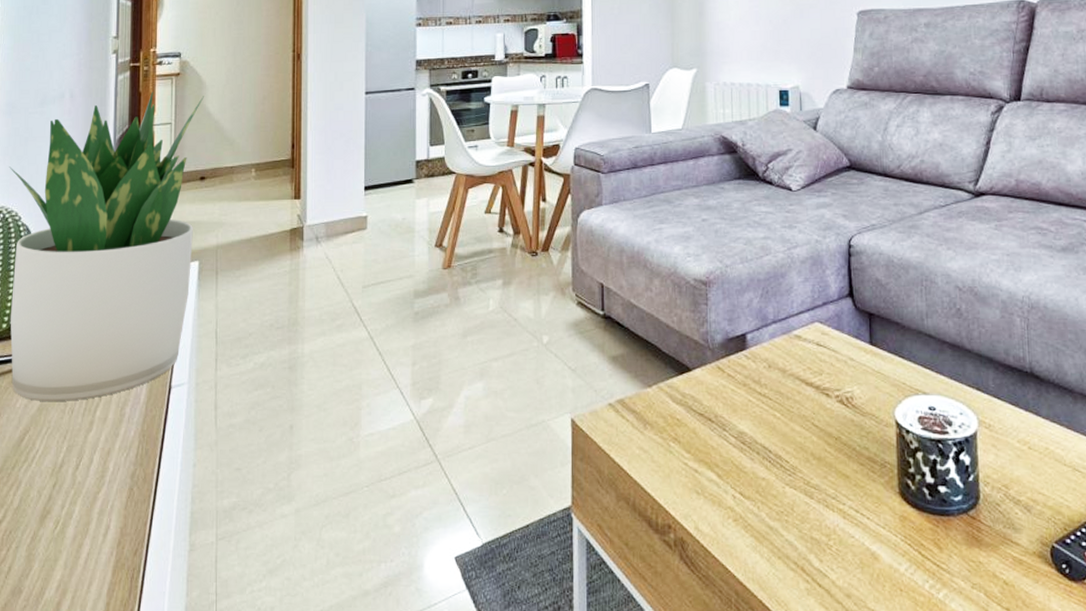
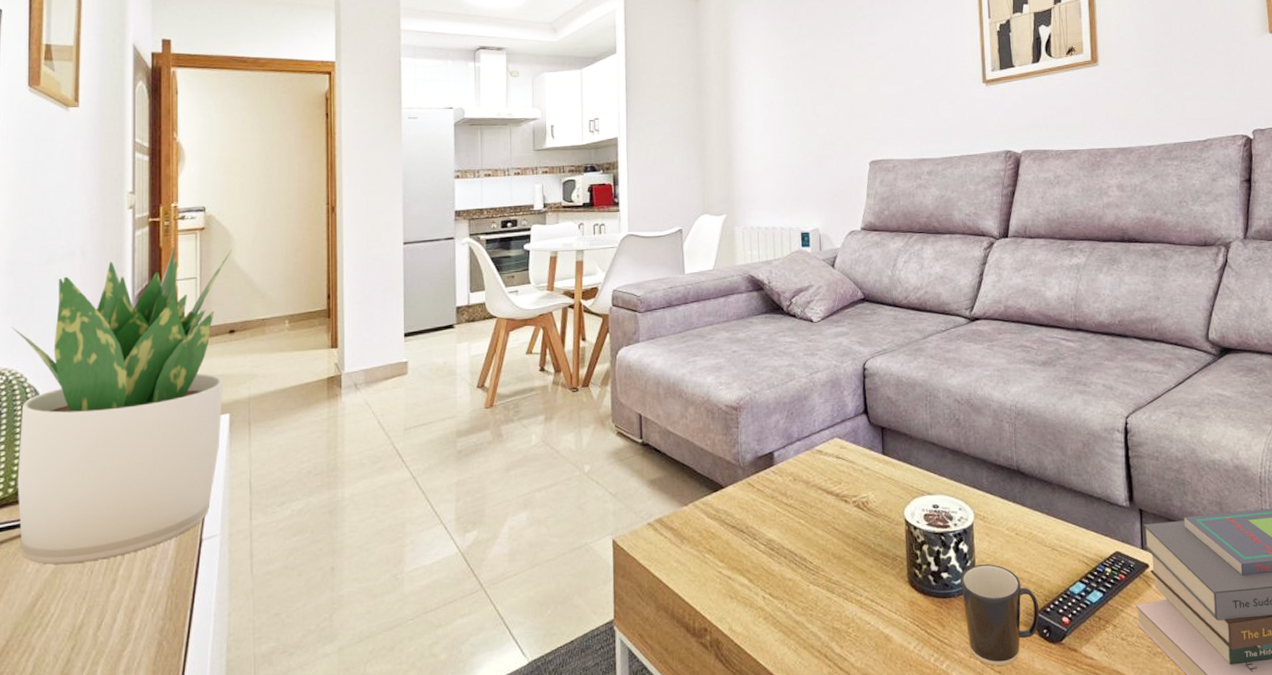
mug: none [961,480,1058,602] -> present [960,563,1040,666]

